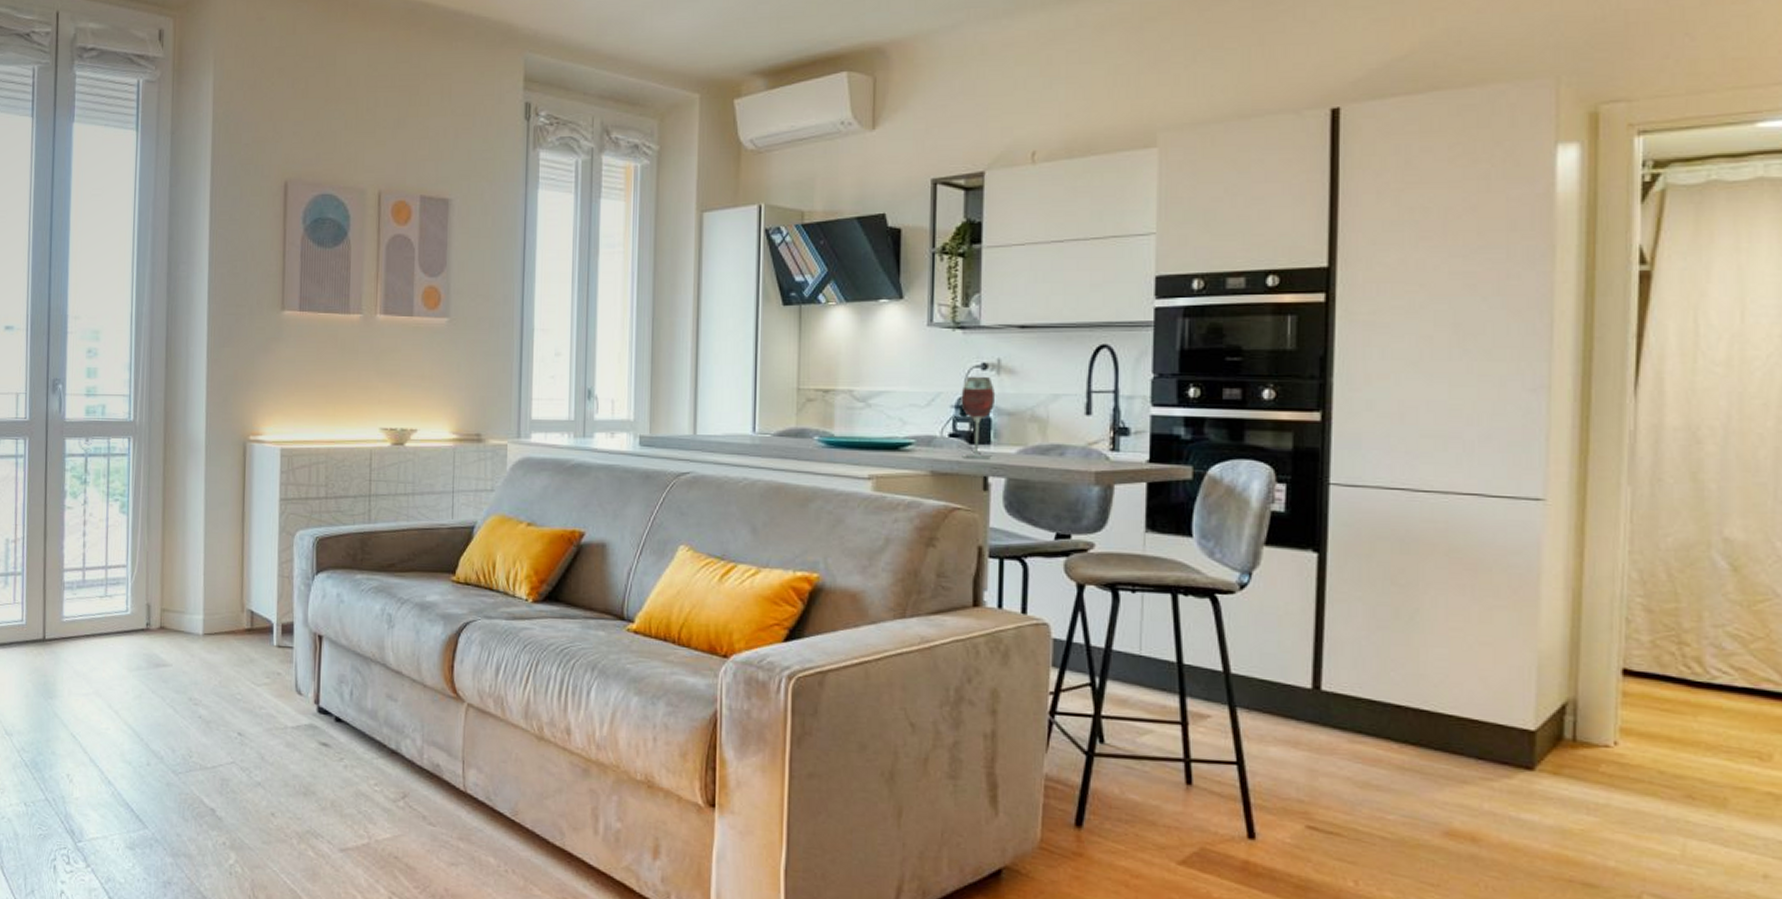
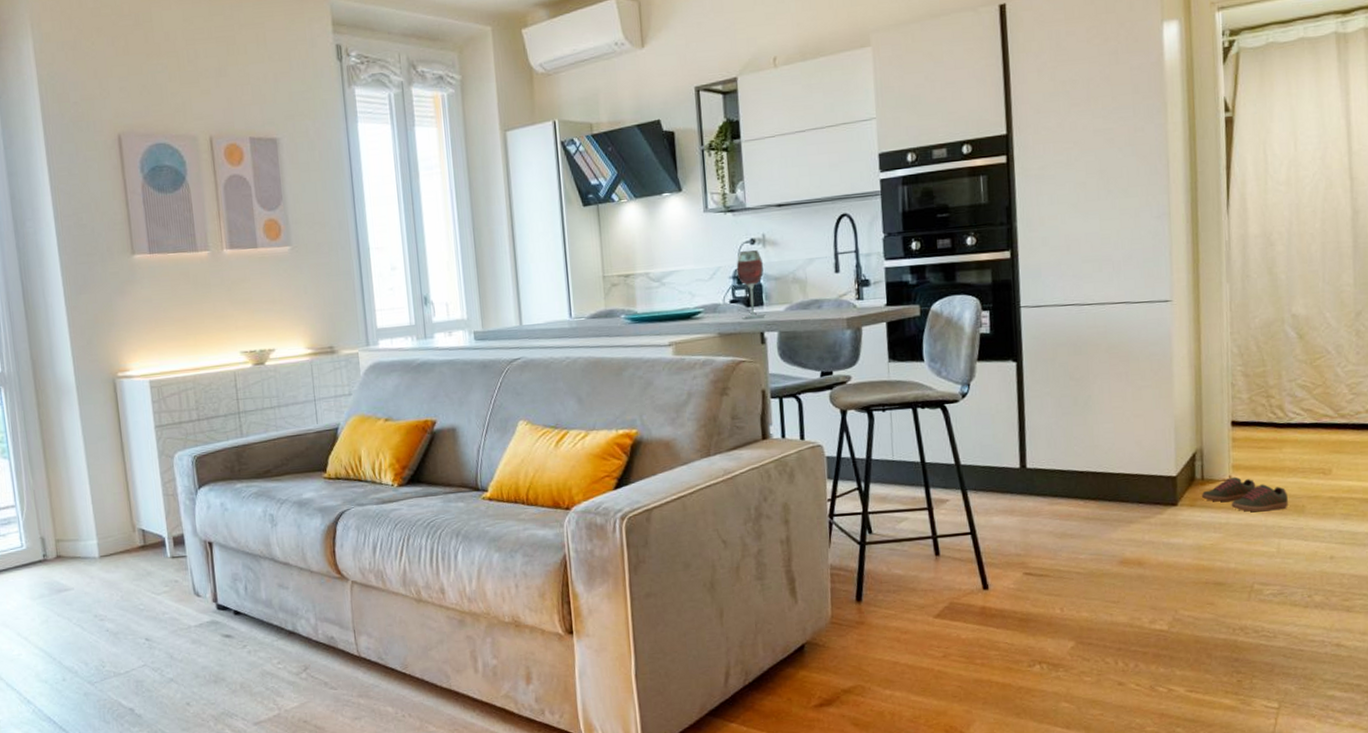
shoe: none [1570,743,1702,798] -> present [1201,476,1288,512]

